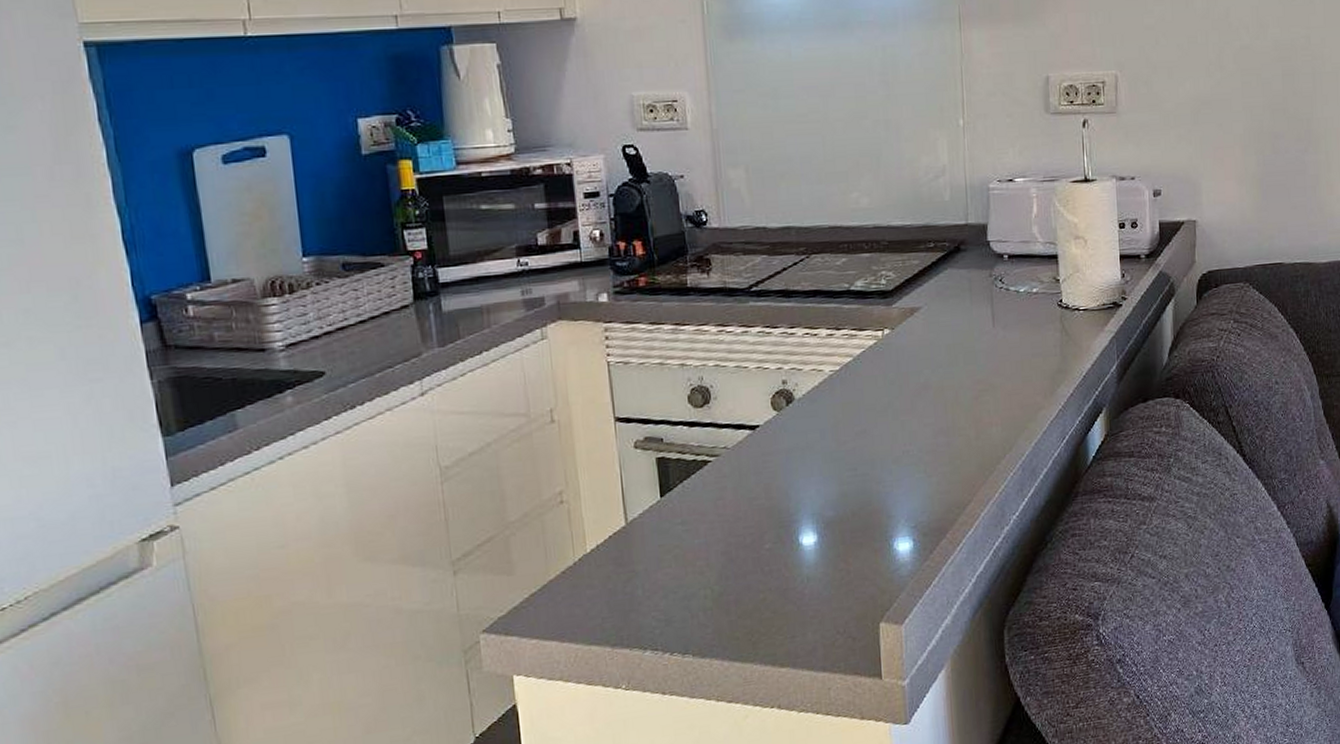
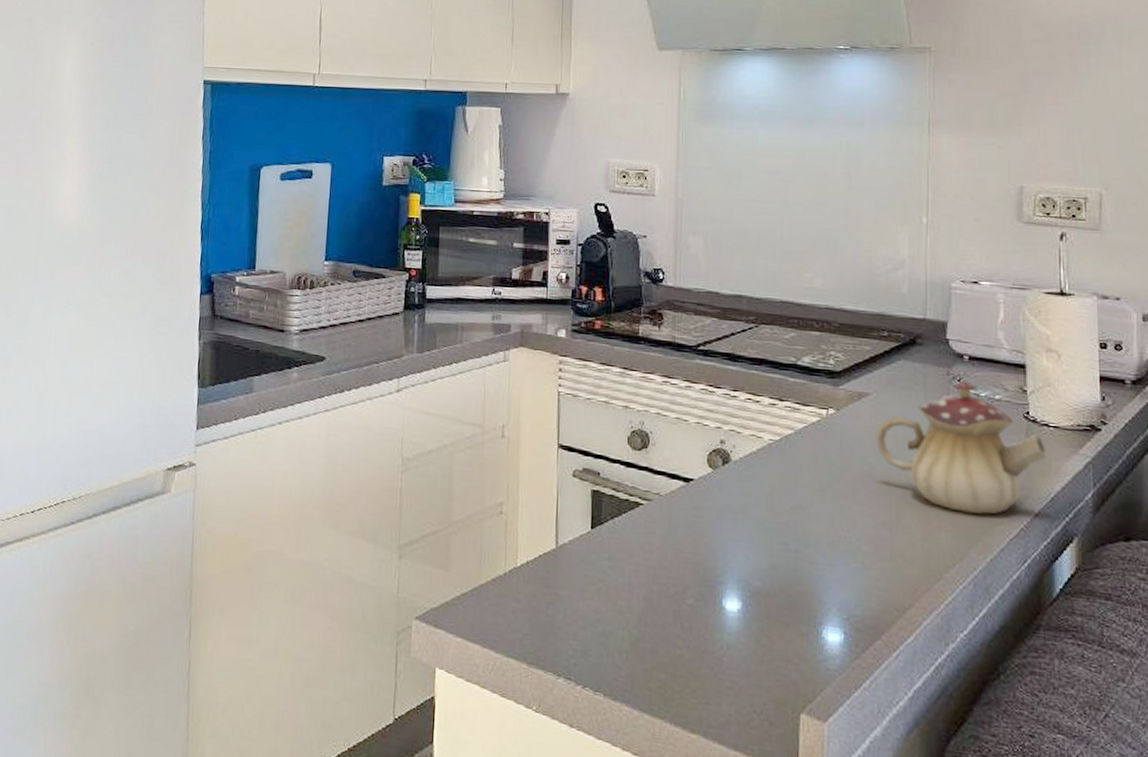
teapot: none [928,279,1078,405] -> present [875,380,1046,515]

